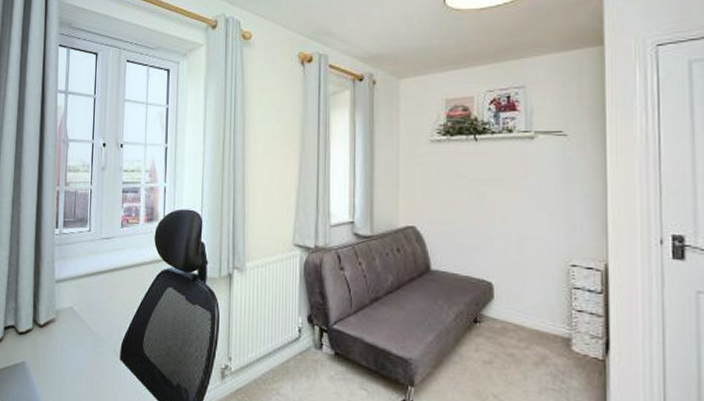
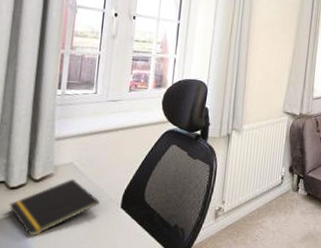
notepad: none [19,324,99,386] -> present [9,178,100,236]

